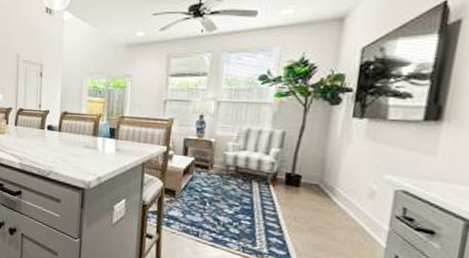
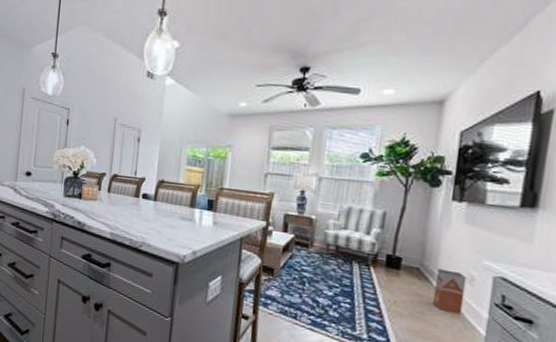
waste bin: none [332,184,368,228] -> present [432,268,467,315]

